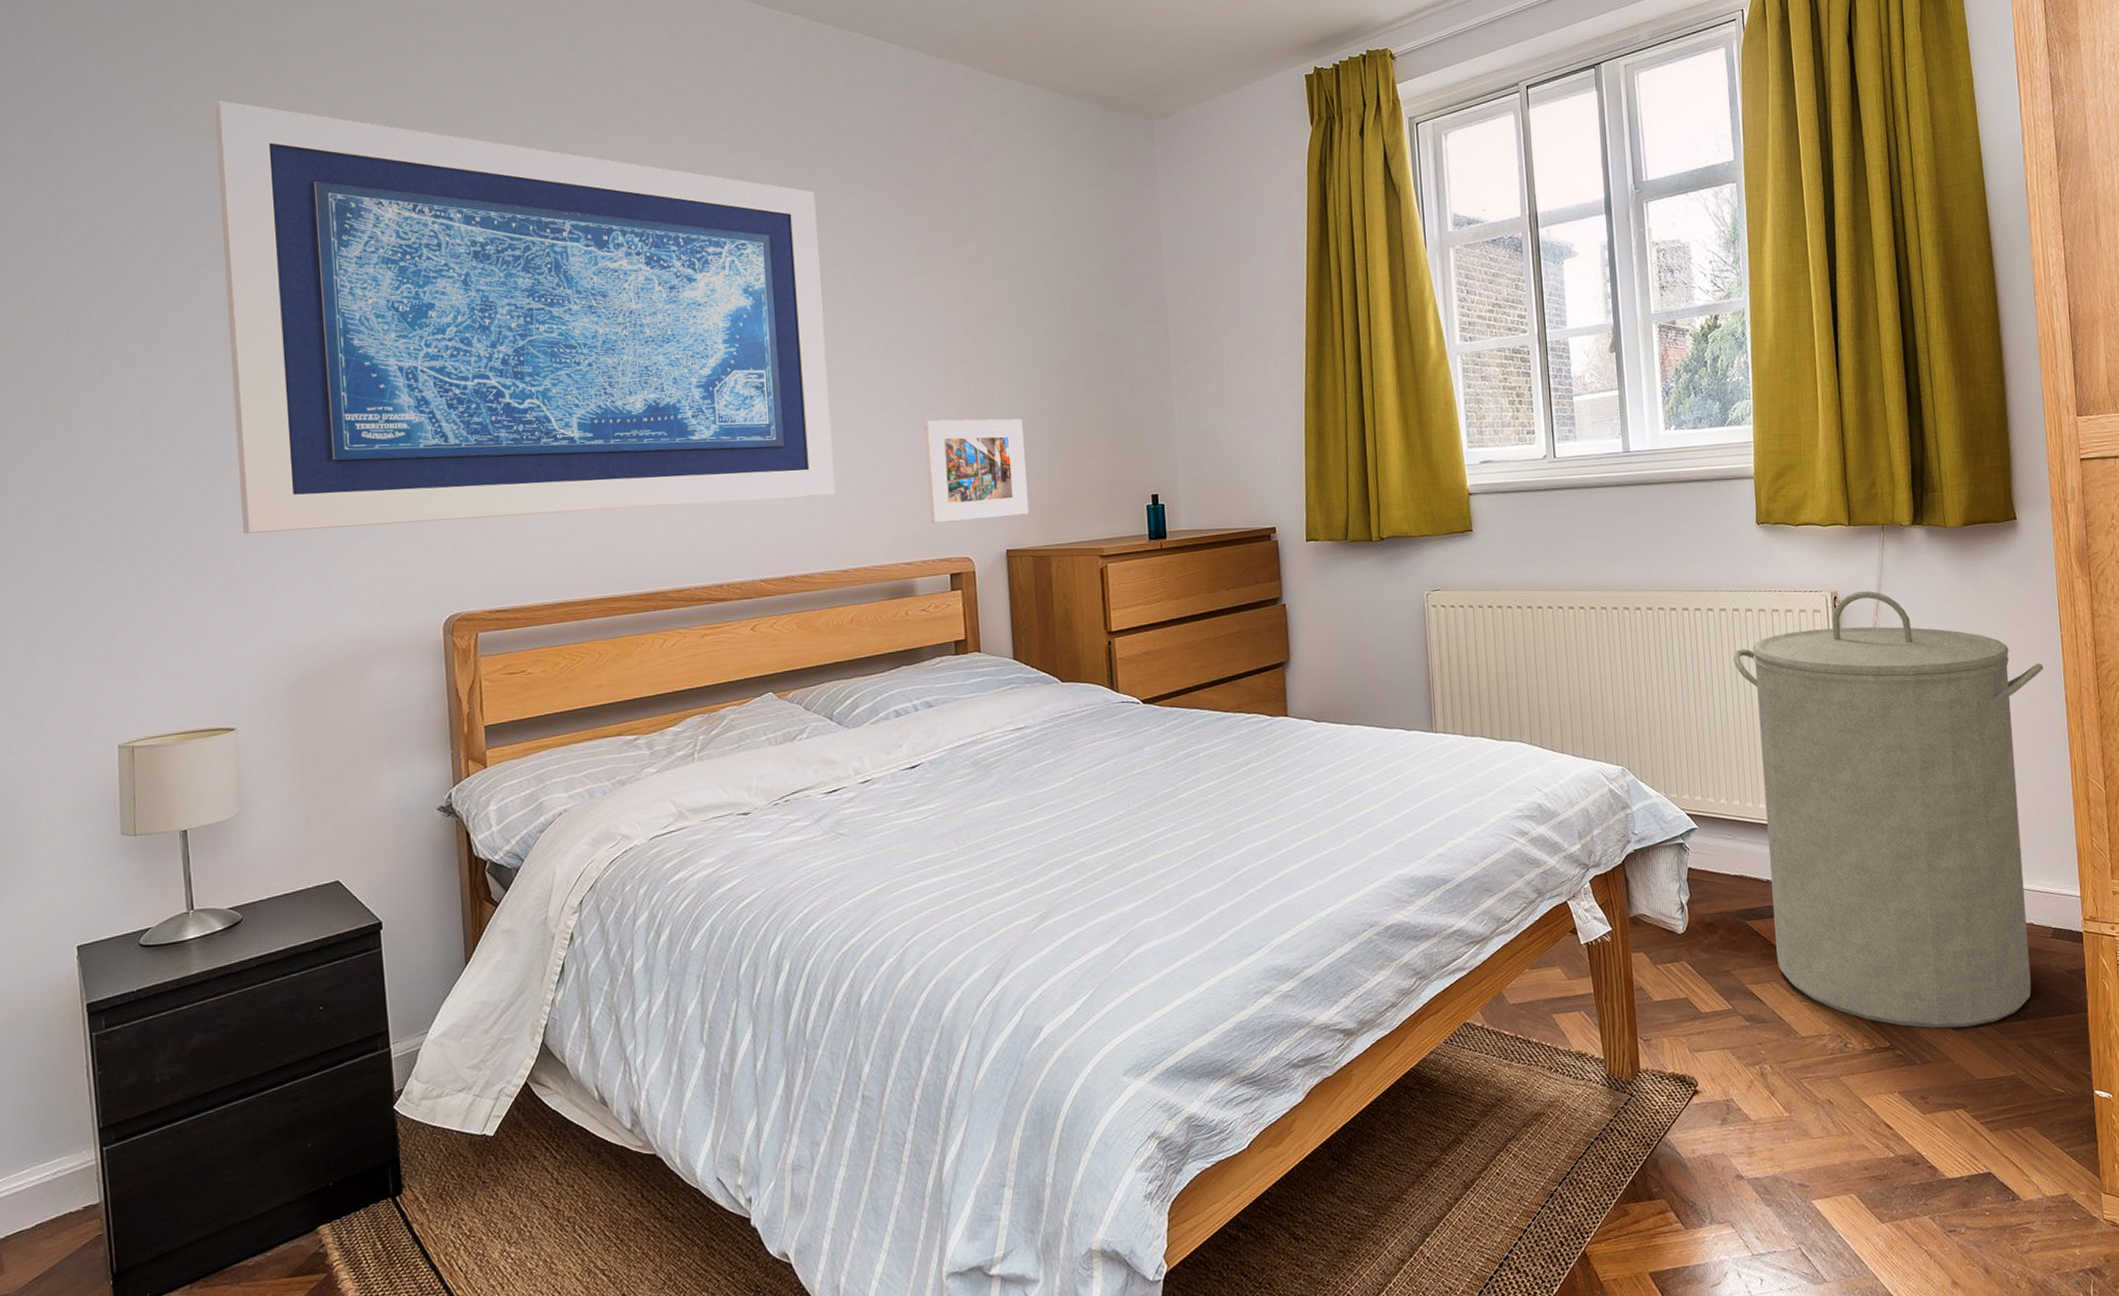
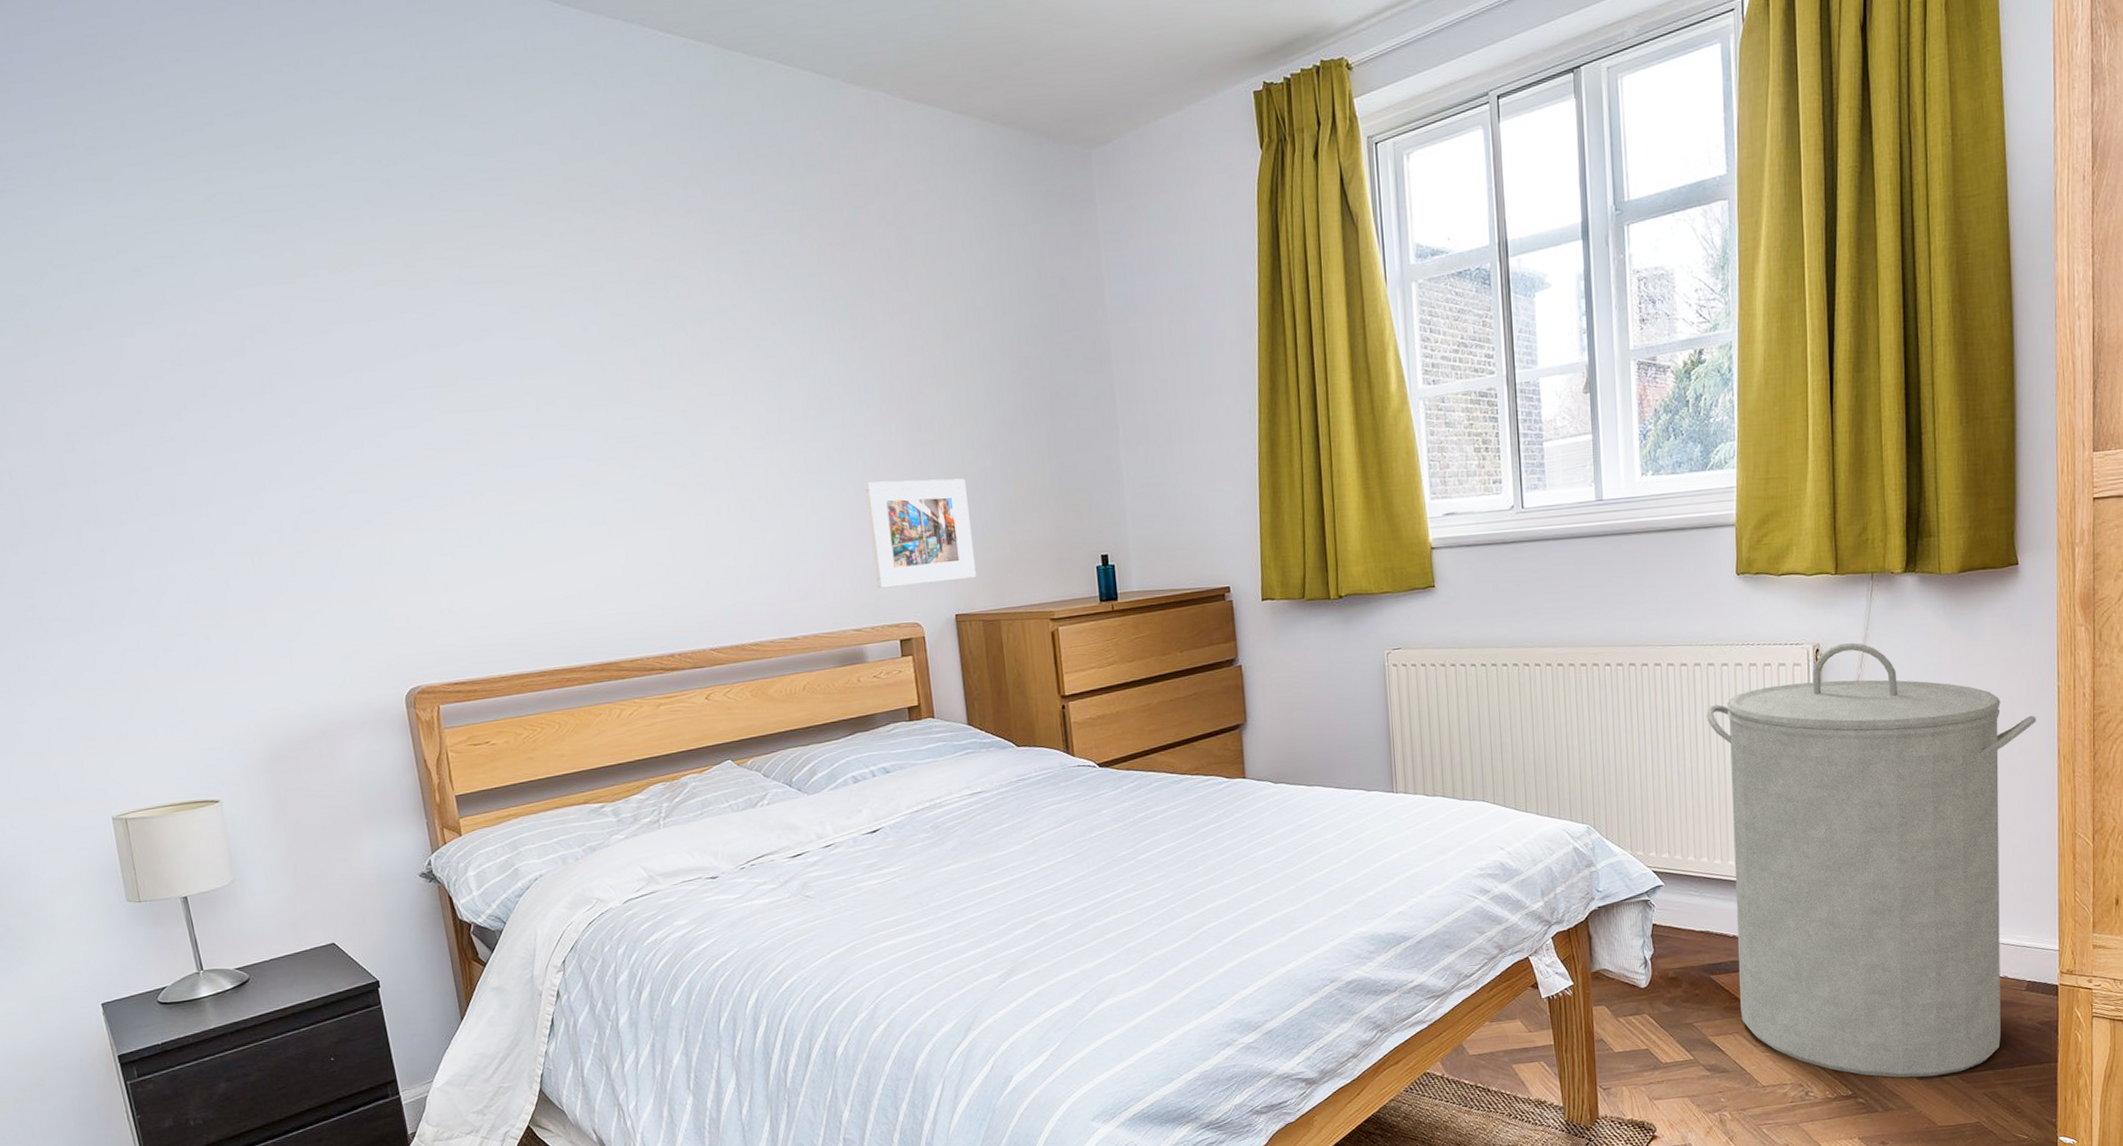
wall art: present [214,100,836,534] -> none [114,159,780,611]

